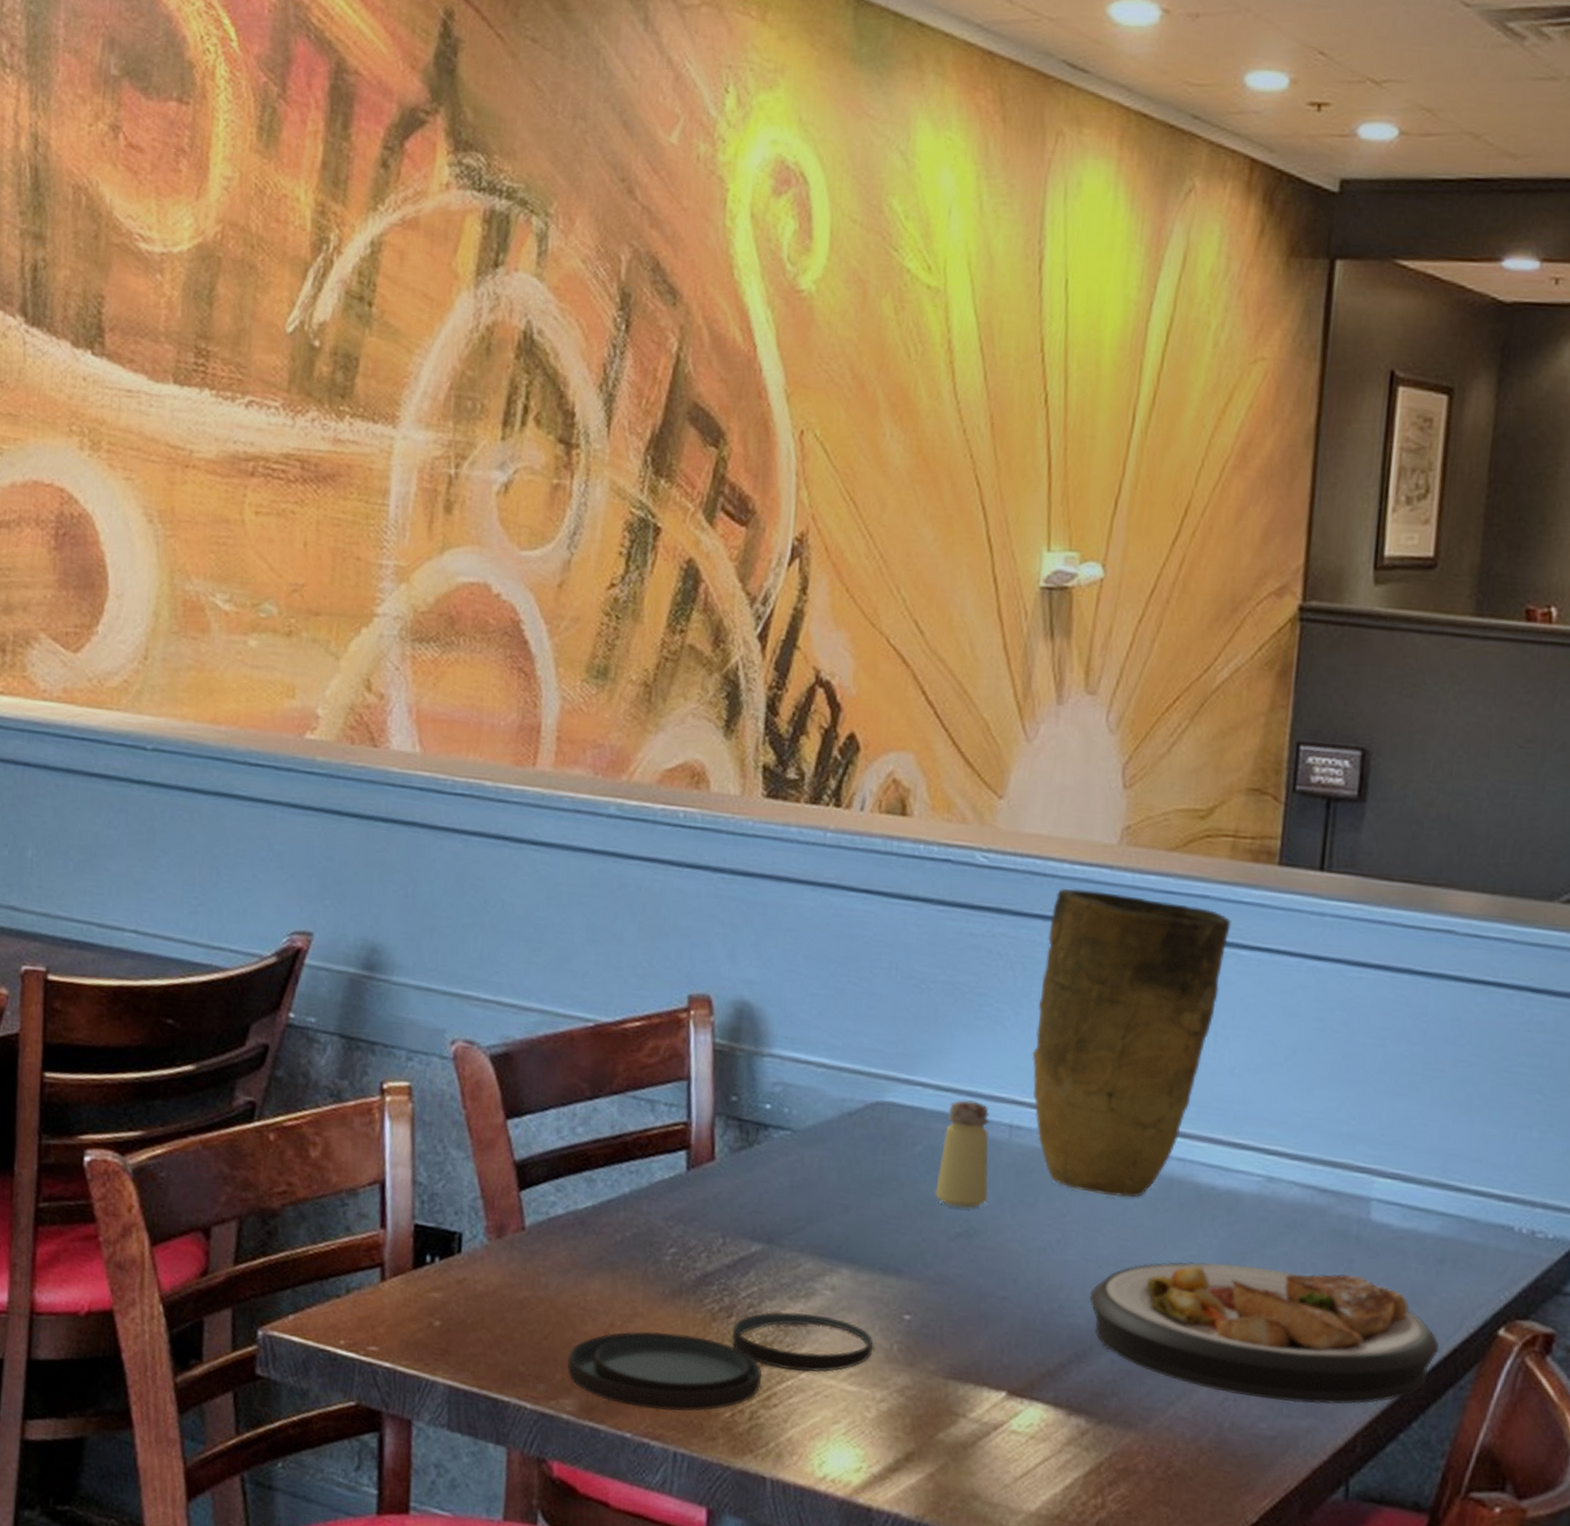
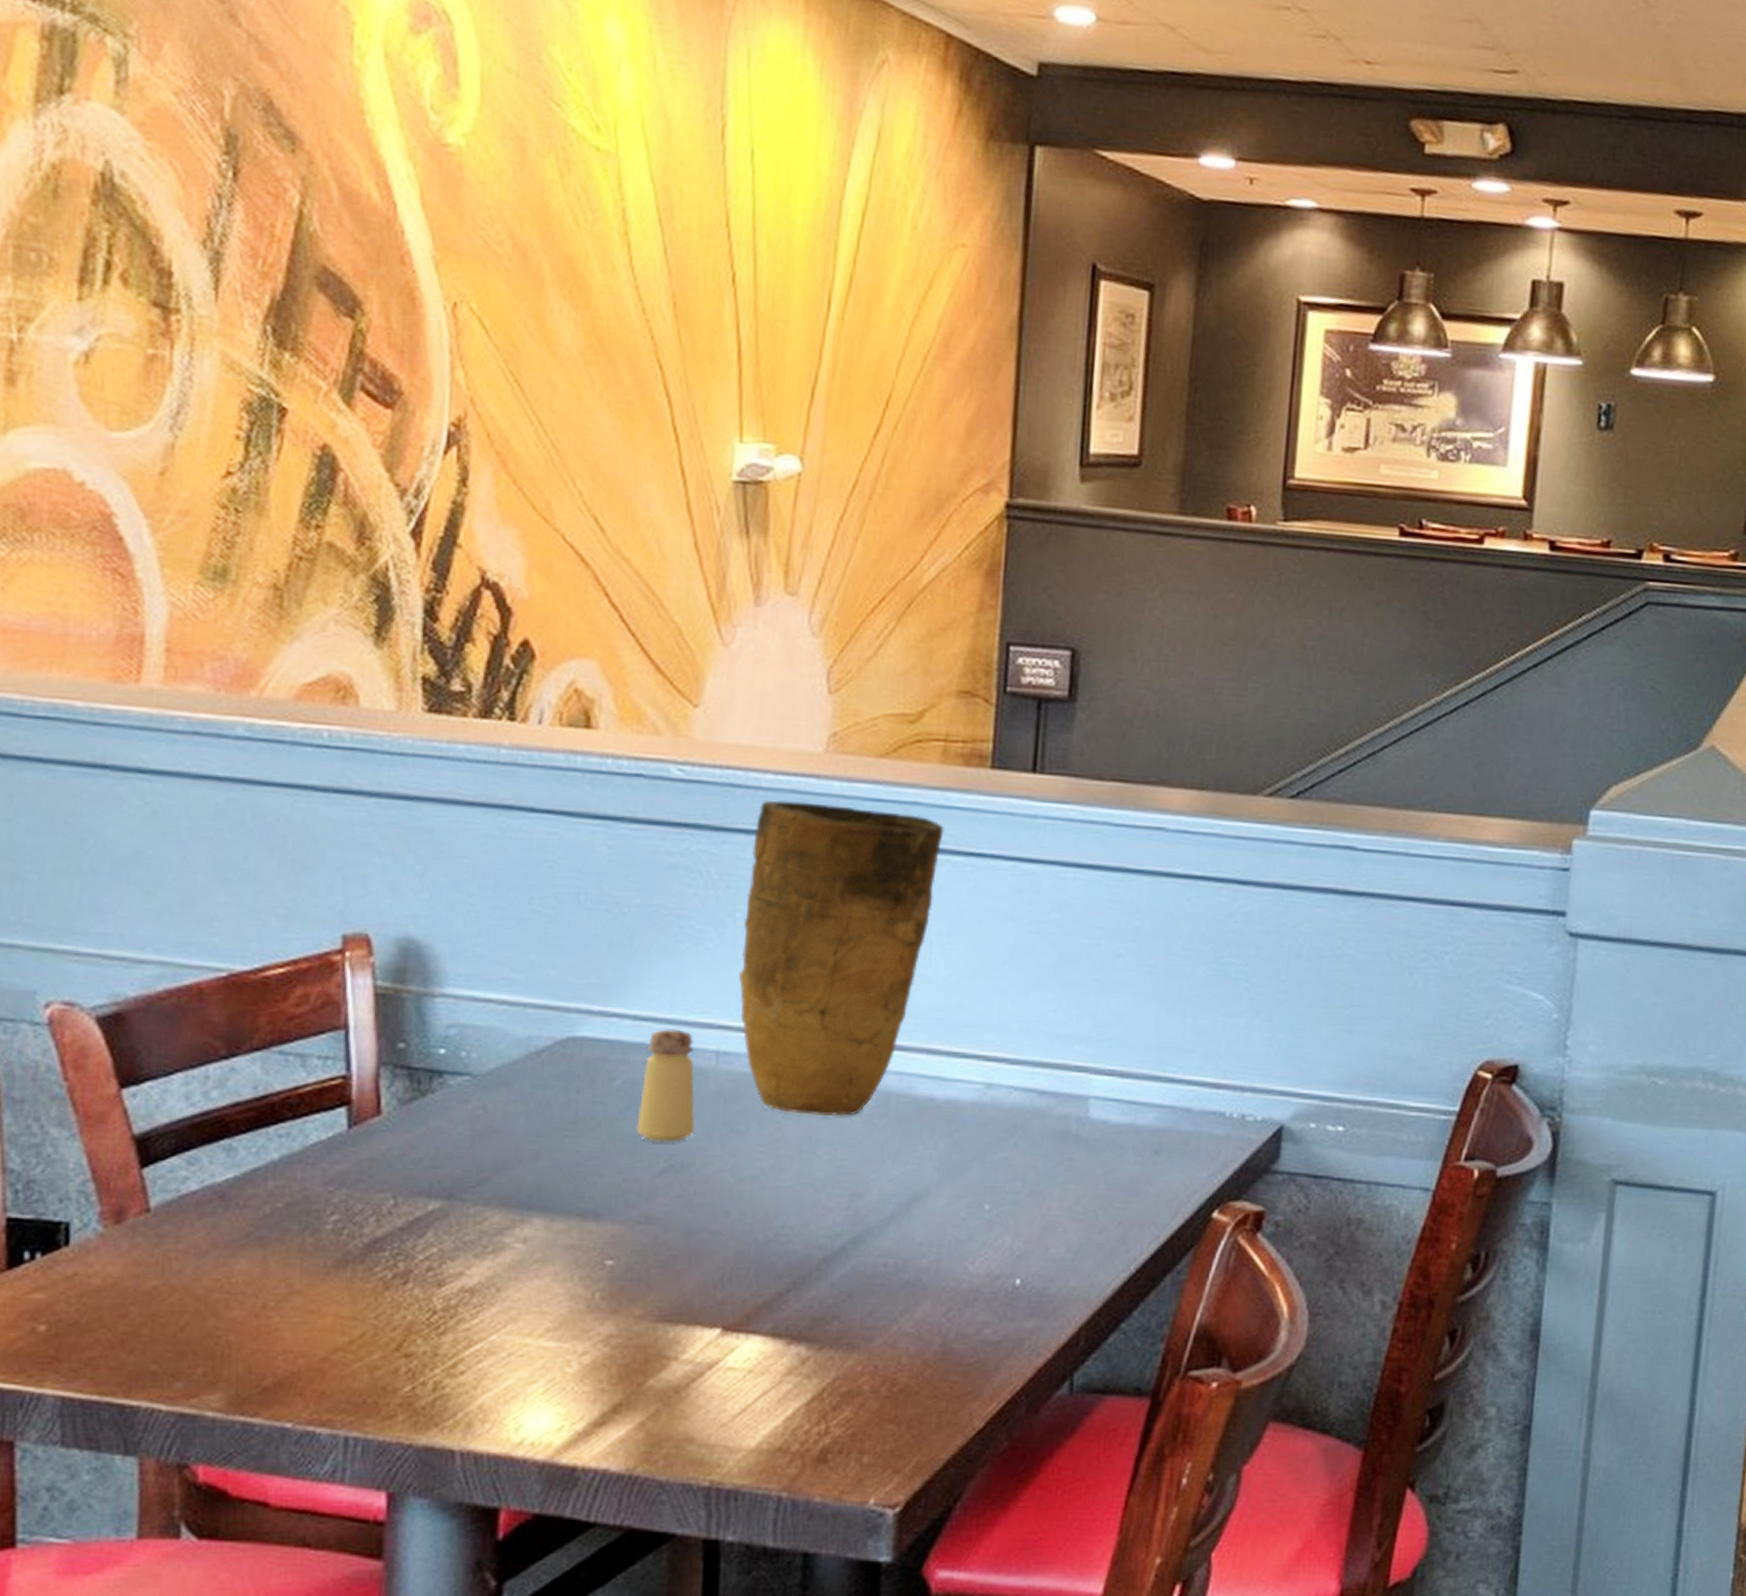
plate: present [567,1312,873,1411] -> none [211,1270,572,1394]
plate: present [1089,1262,1439,1405] -> none [806,1173,1157,1305]

